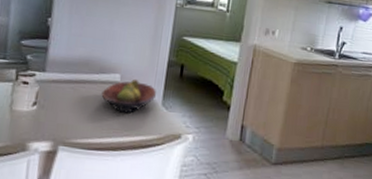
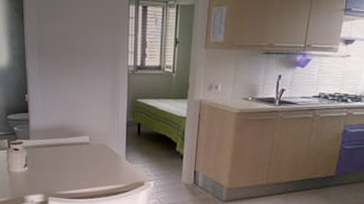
fruit bowl: present [101,80,157,114] -> none [76,140,121,168]

